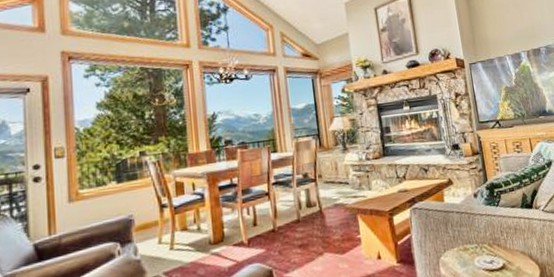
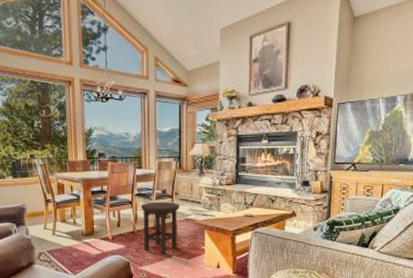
stool: none [279,187,328,253] -> present [140,202,180,255]

